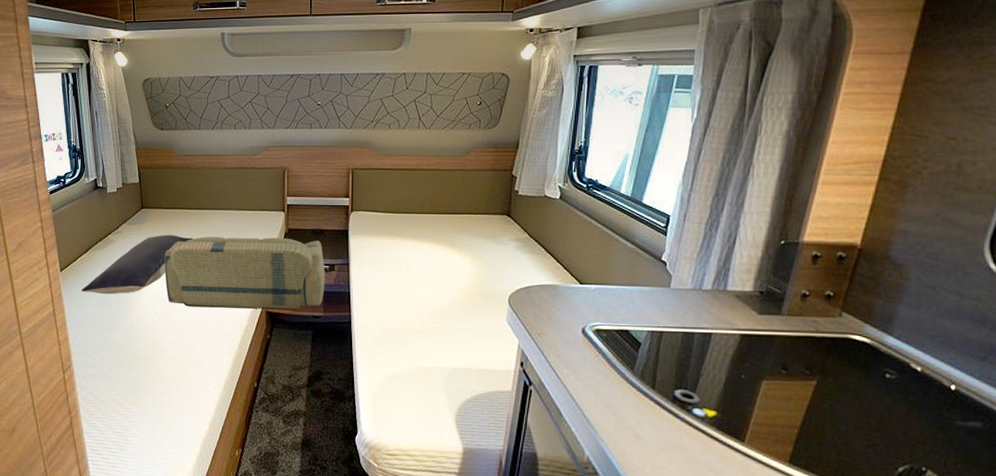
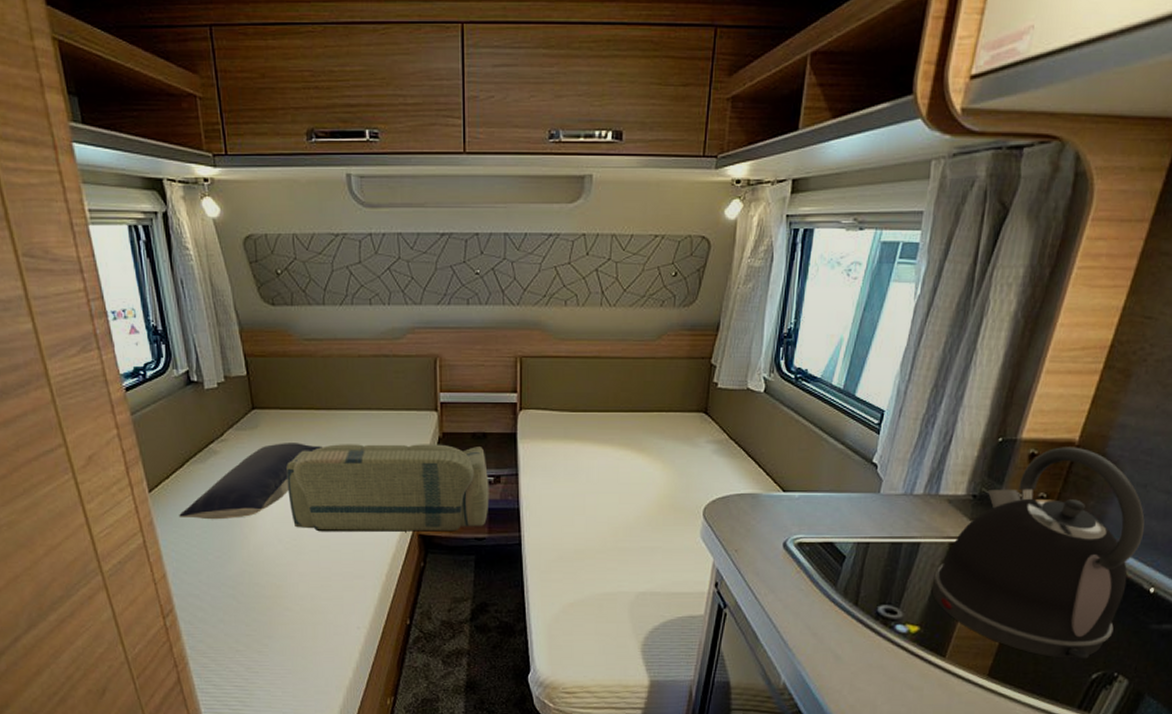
kettle: none [726,250,937,452] -> present [932,447,1145,660]

